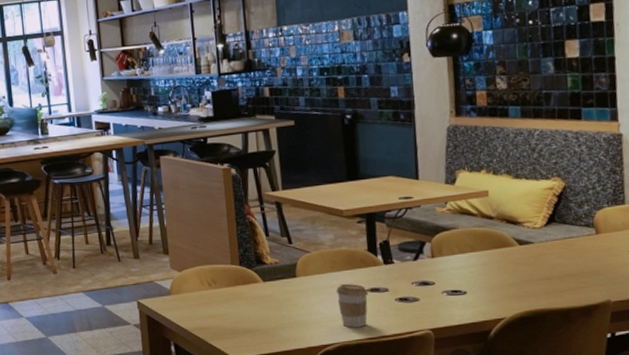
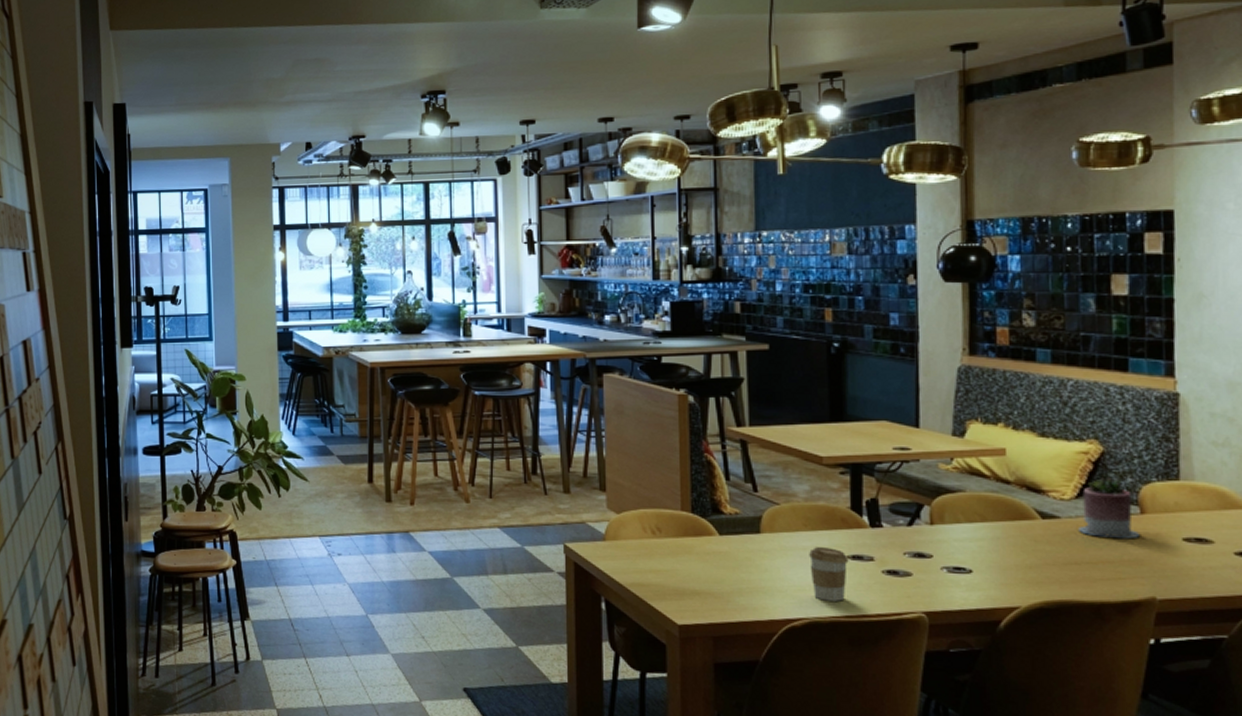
succulent planter: none [548,207,596,256] -> present [1078,478,1139,539]

